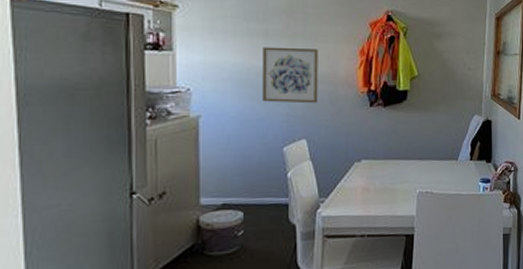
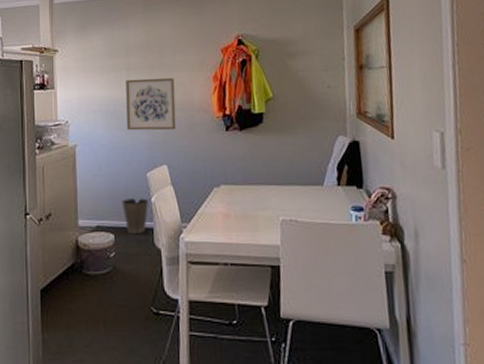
waste basket: none [253,173,285,212] -> present [122,198,149,235]

